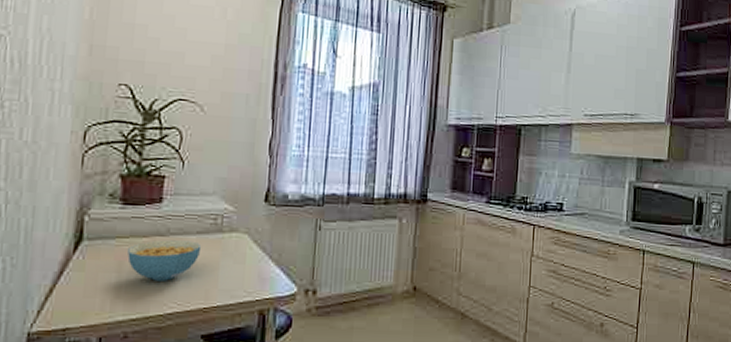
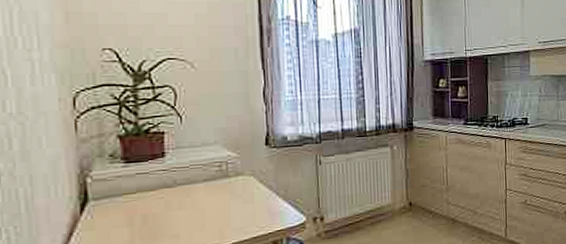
cereal bowl: present [127,240,202,281] -> none [137,188,210,229]

